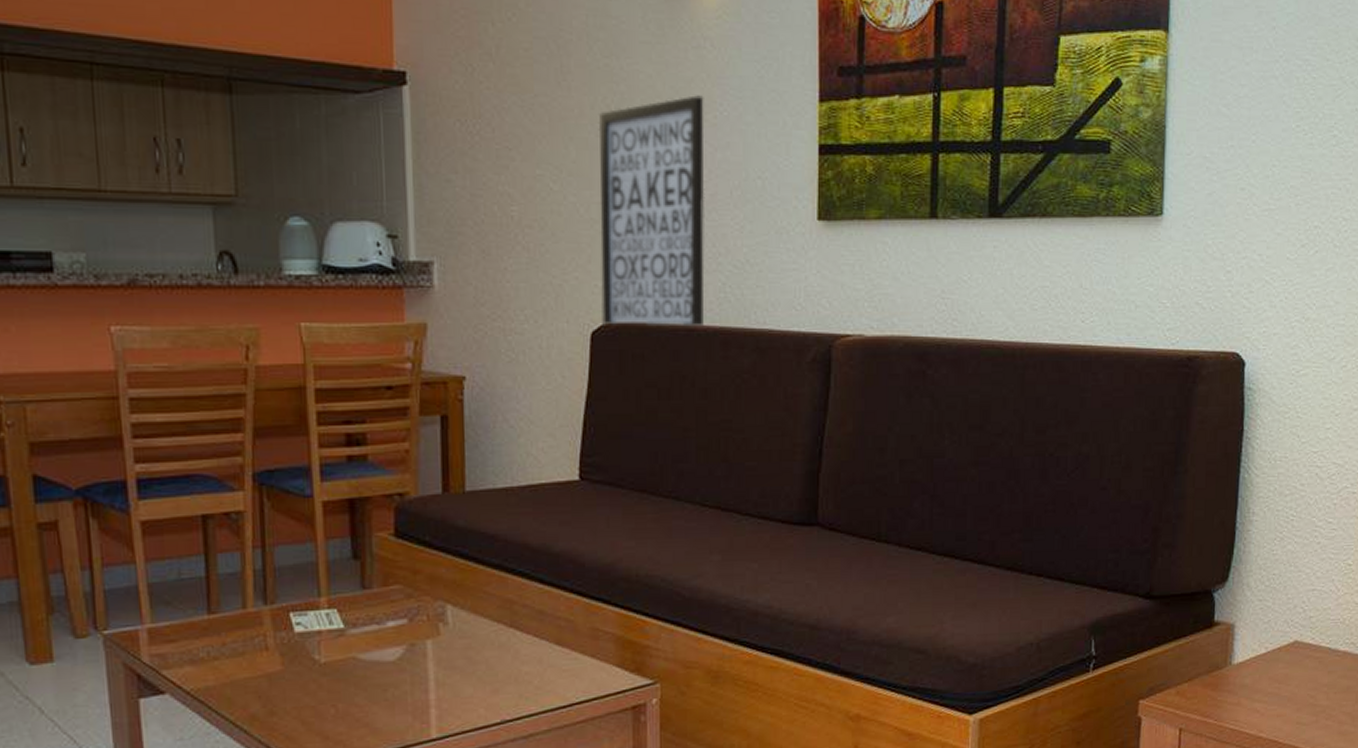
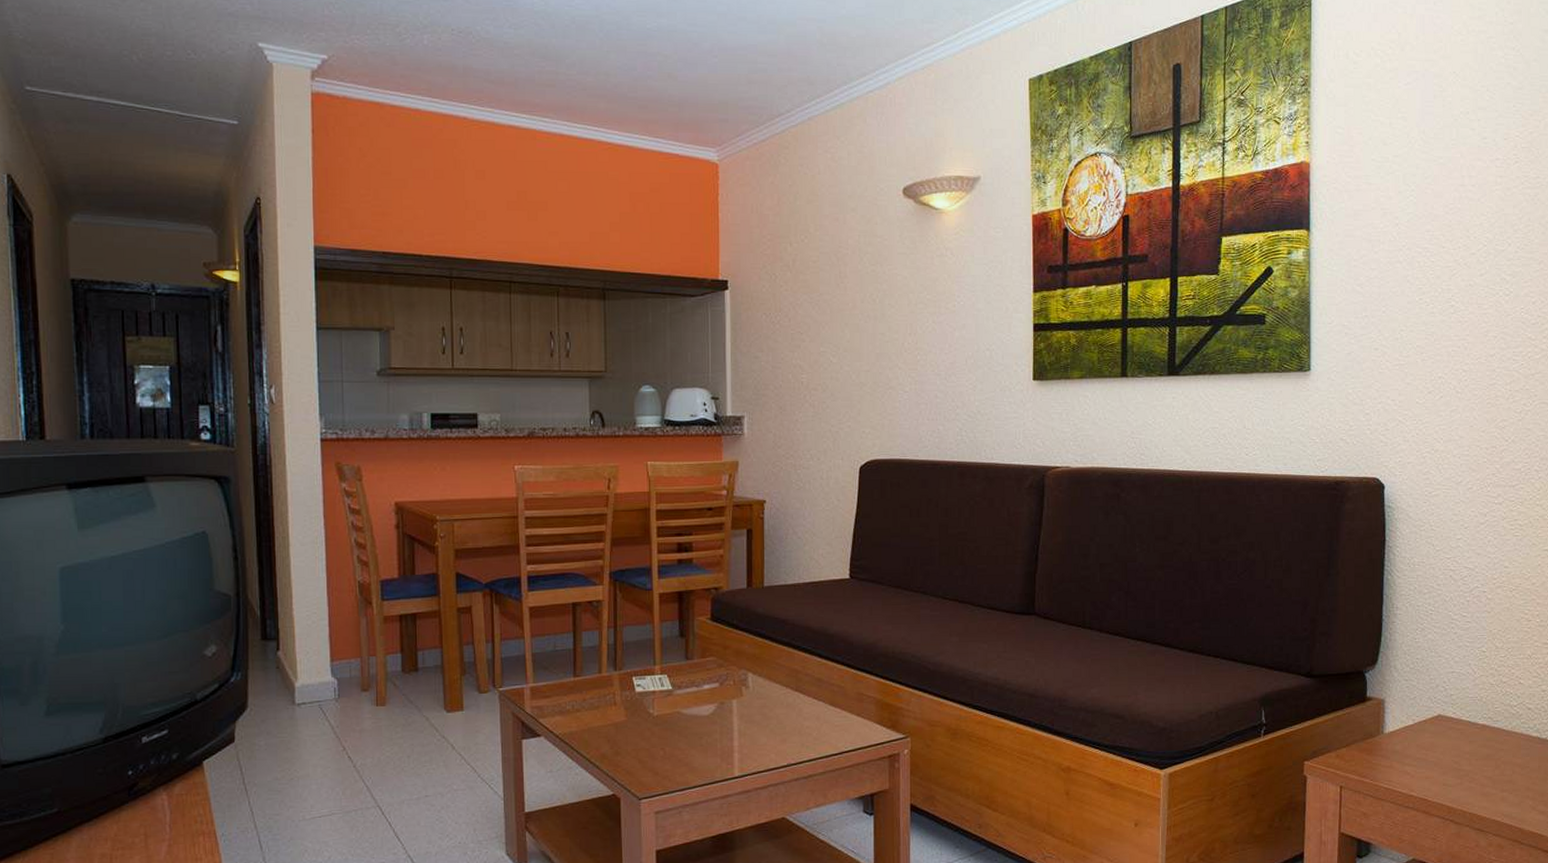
wall art: present [598,95,705,328] -> none [866,290,947,464]

